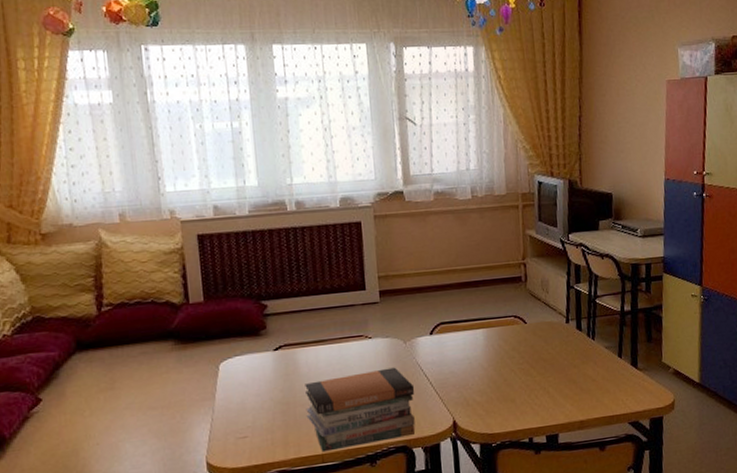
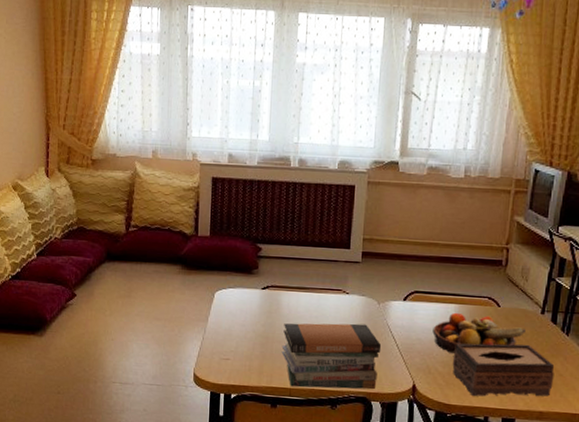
fruit bowl: none [464,334,554,380] -> present [432,312,525,353]
tissue box: none [489,356,588,419] -> present [452,343,555,397]

